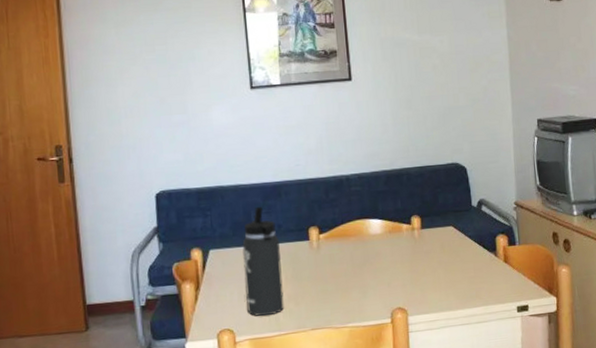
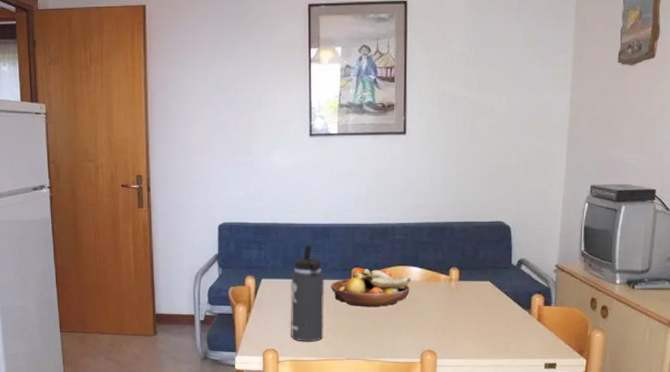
fruit bowl: none [287,224,373,269] -> present [331,268,411,308]

